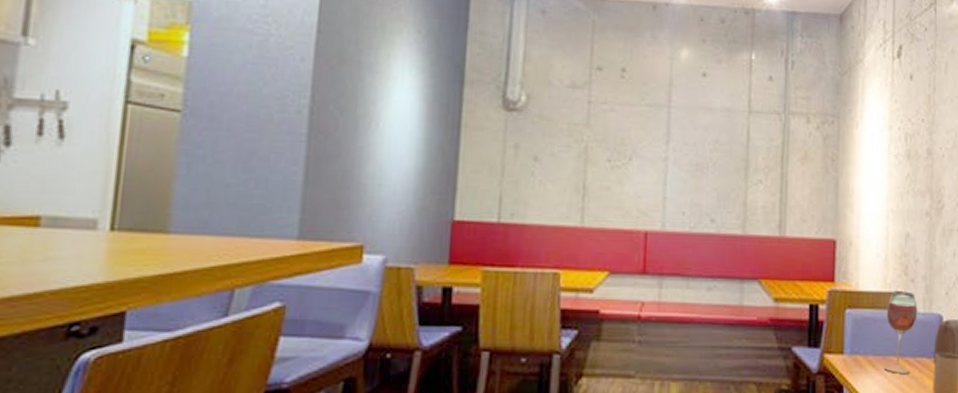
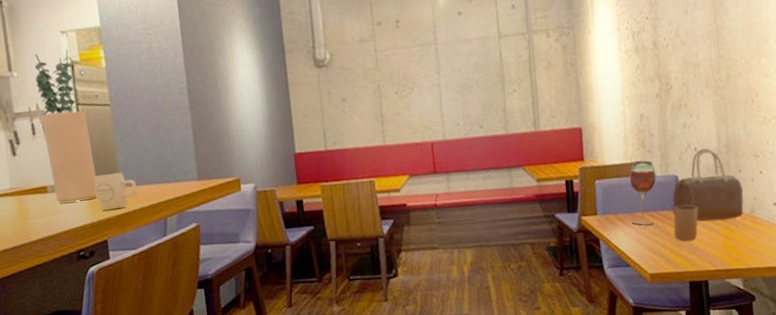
vase: none [51,18,138,247] -> present [34,49,98,203]
mug: none [122,211,197,267] -> present [93,172,138,211]

